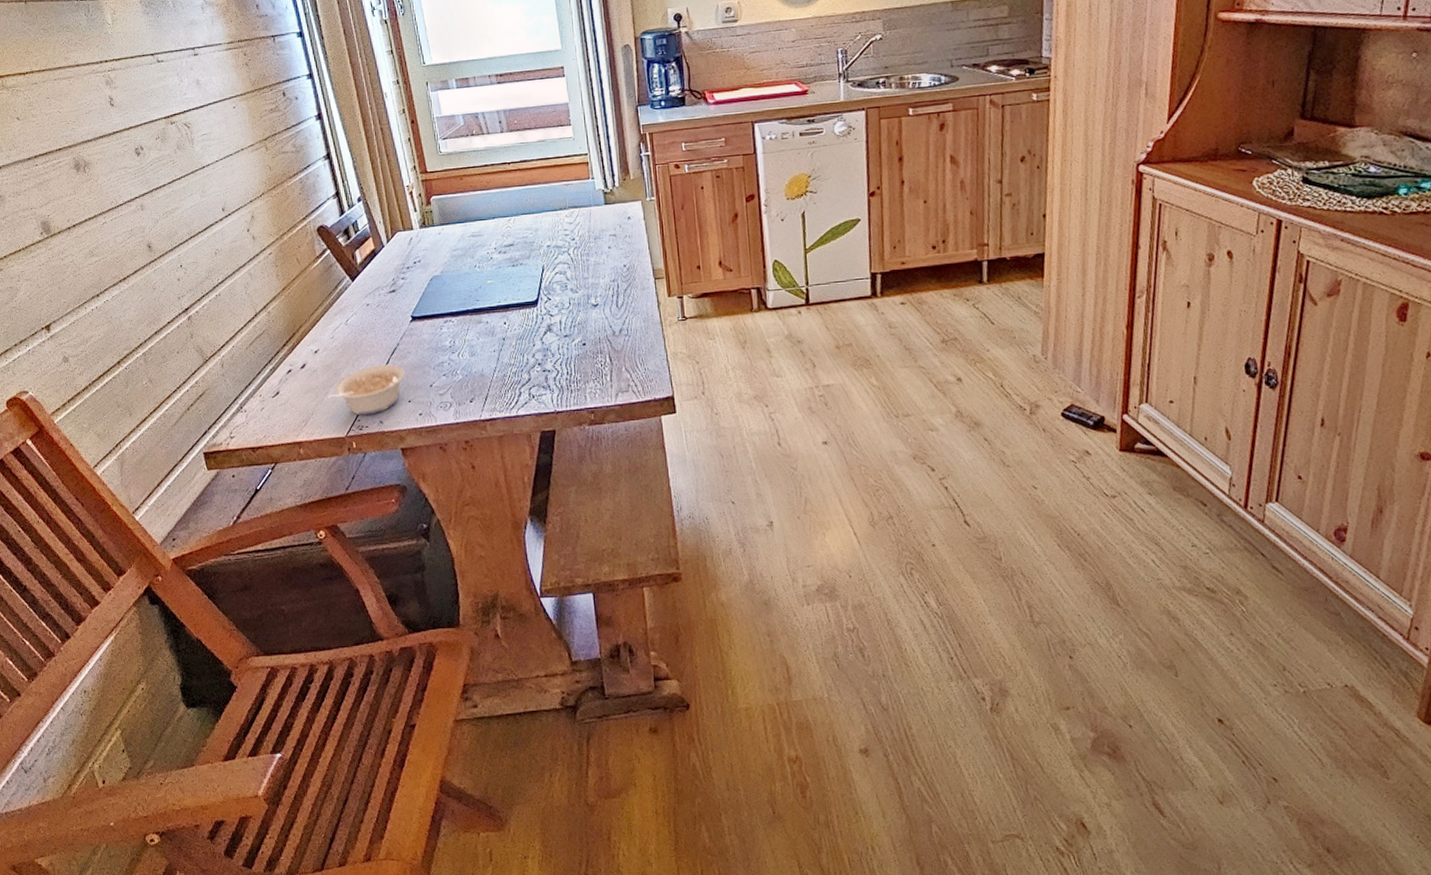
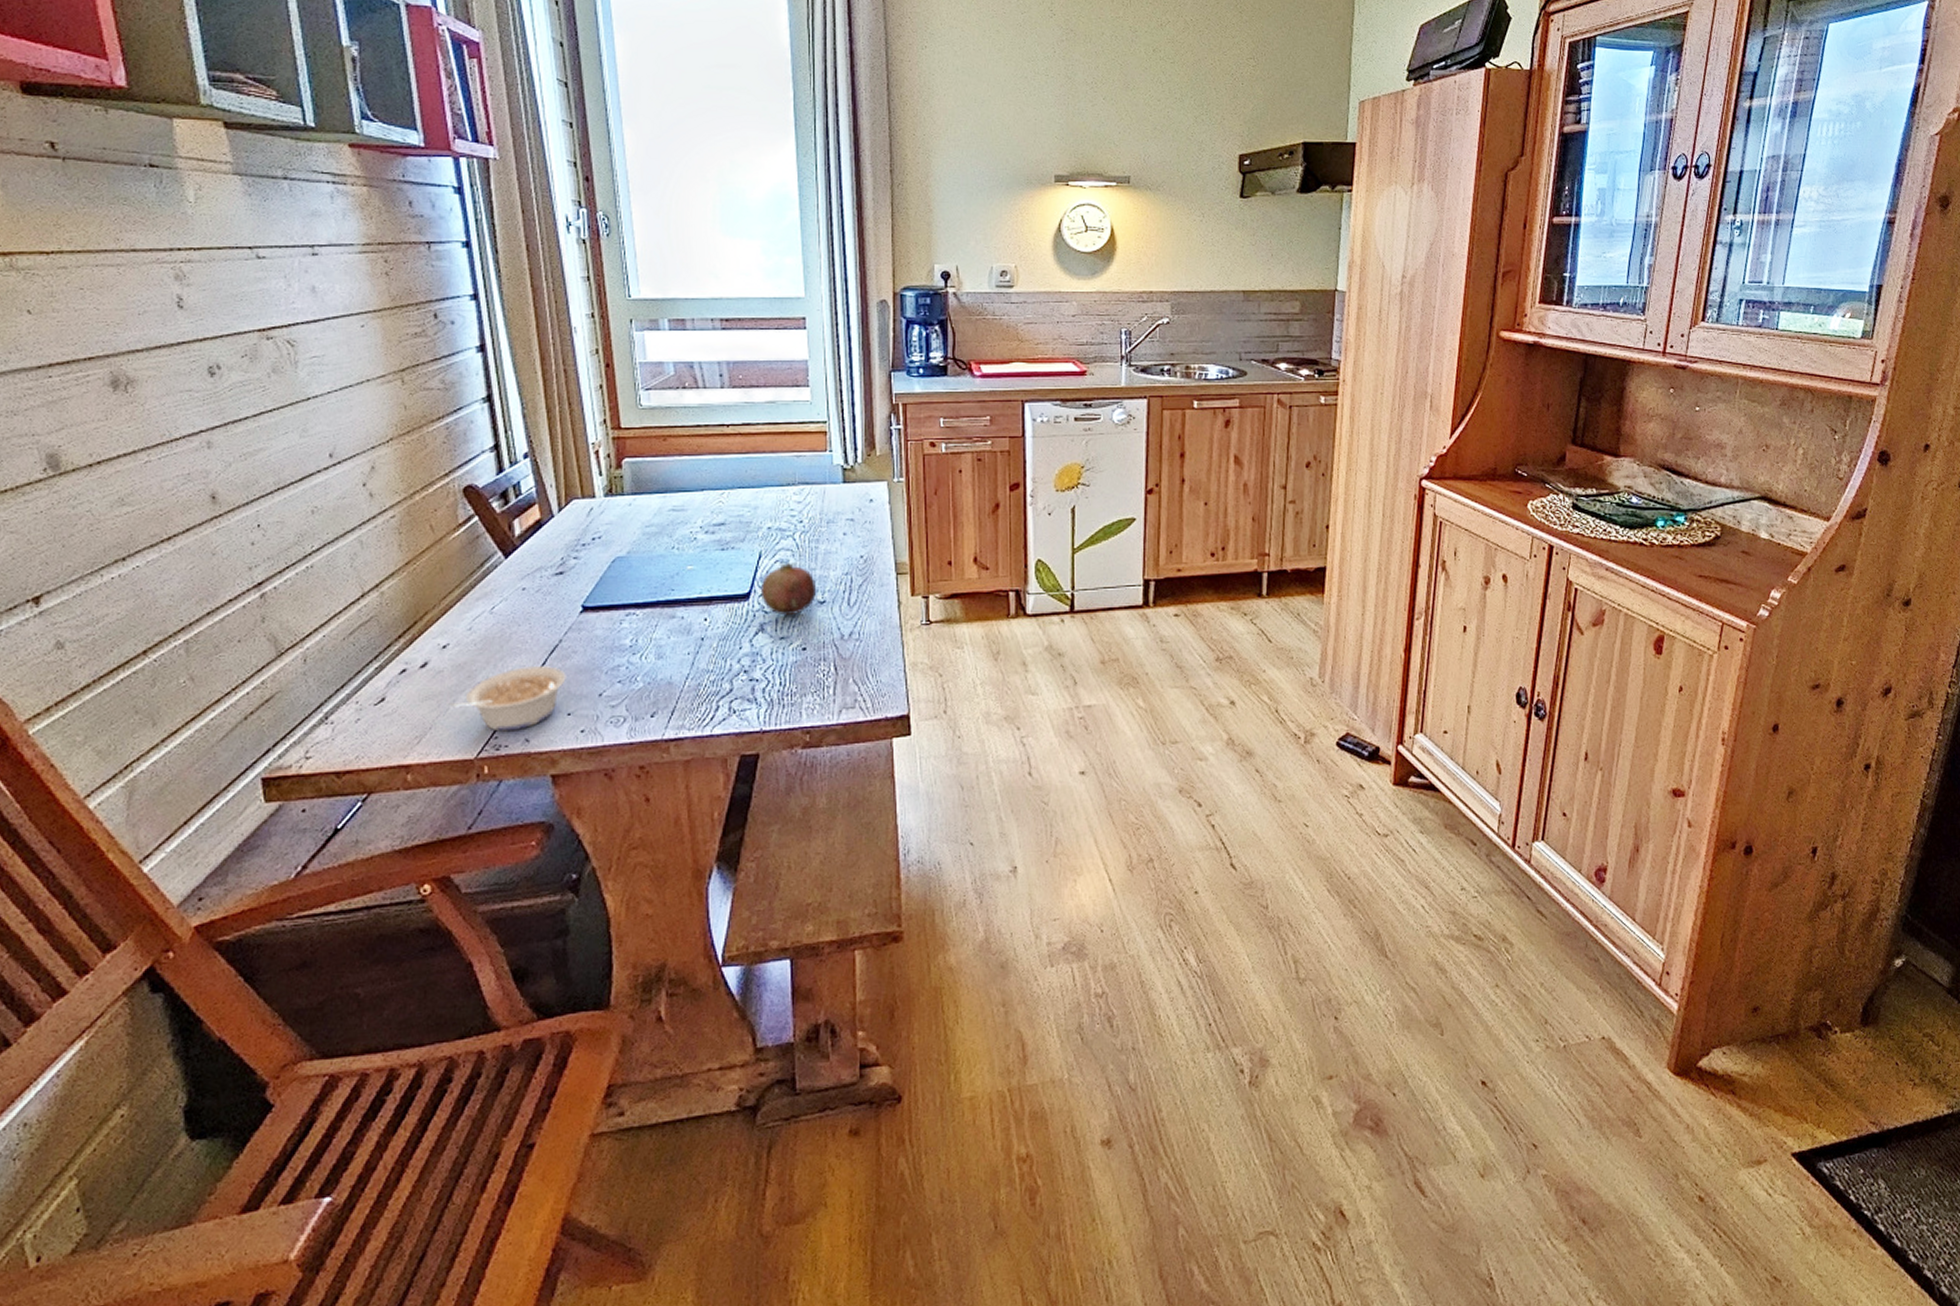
fruit: none [545,274,591,318] -> present [760,563,817,616]

